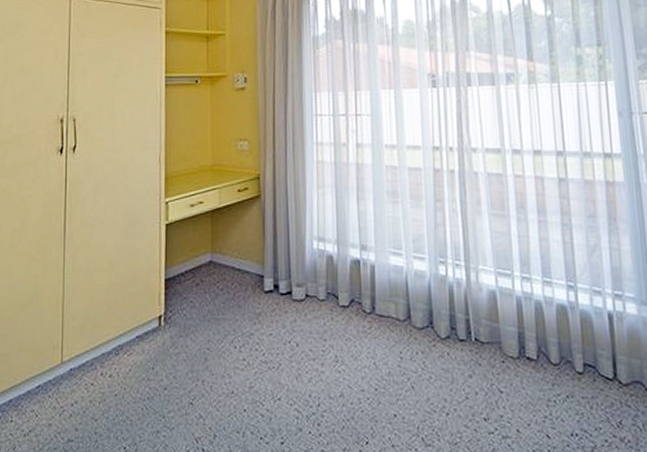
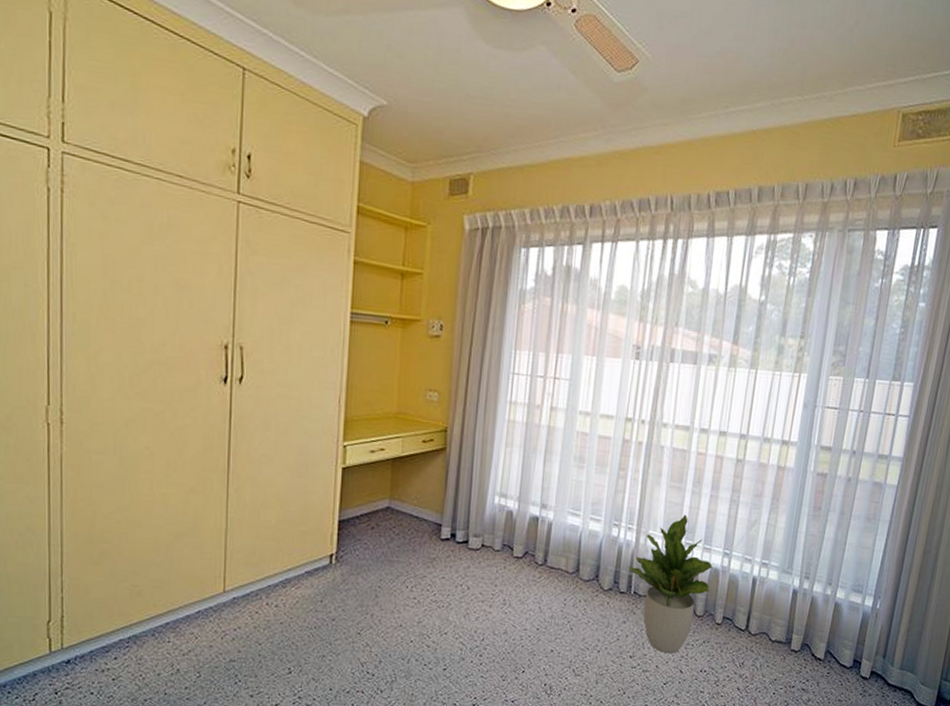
potted plant: none [463,244,561,413] -> present [627,514,713,653]

